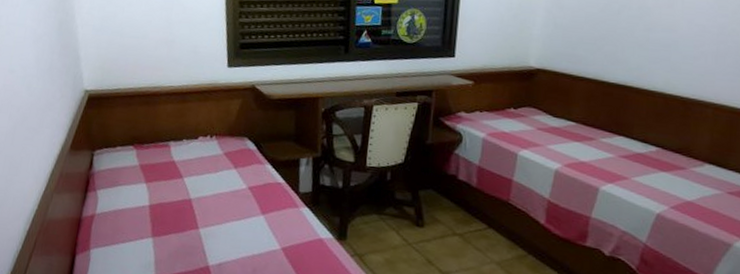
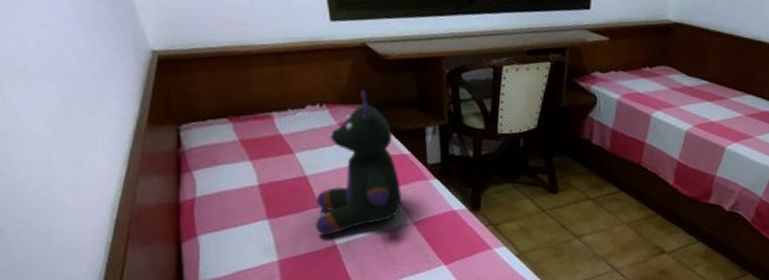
stuffed bear: none [192,125,274,257] -> present [315,90,401,236]

